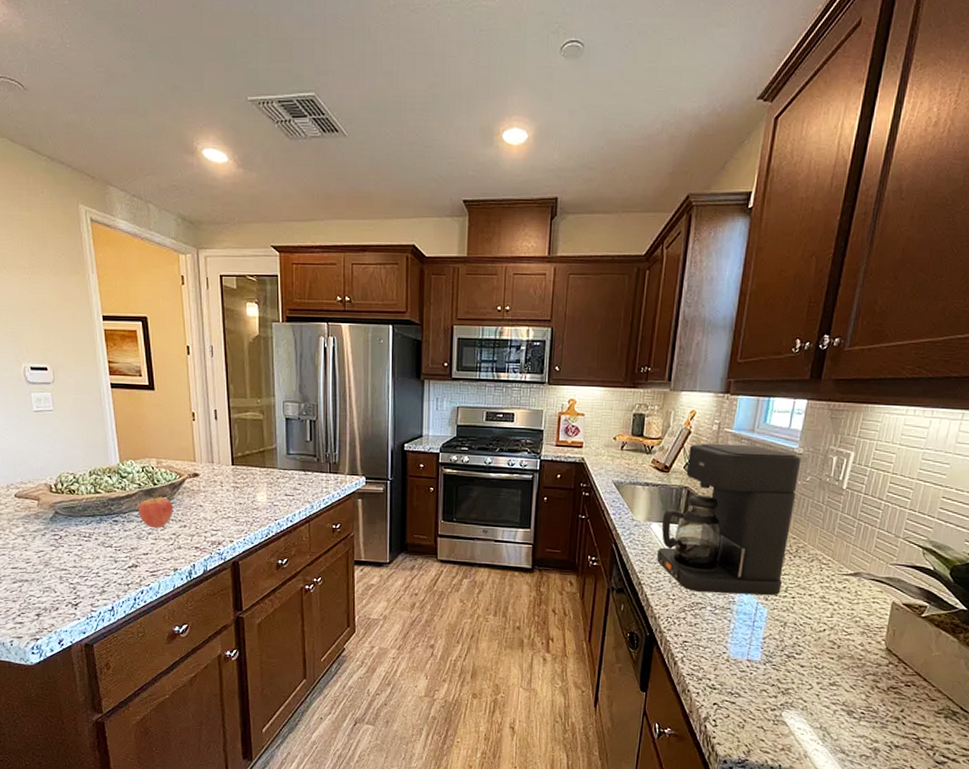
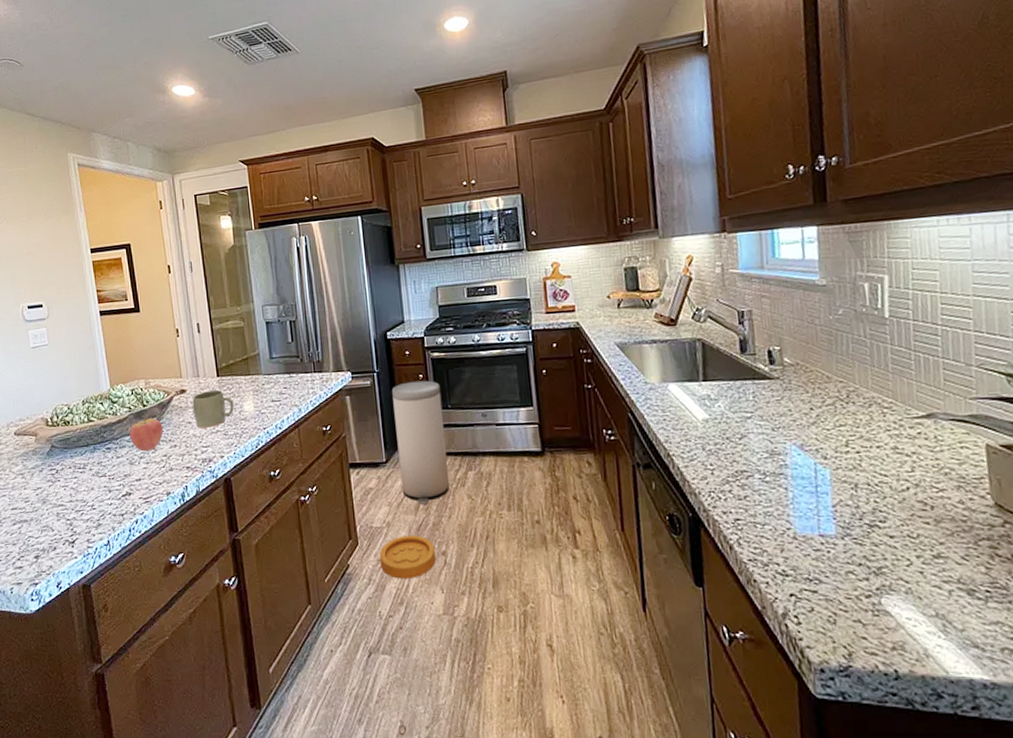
mug: none [205,478,247,514] -> present [192,390,234,429]
pet bowl: none [374,628,425,665] -> present [380,535,436,579]
pedal bin: none [401,493,449,603] -> present [392,380,450,505]
coffee maker: present [656,443,801,595] -> none [679,283,841,458]

